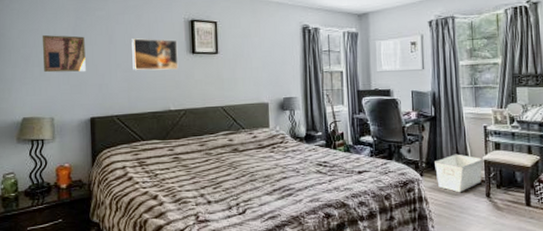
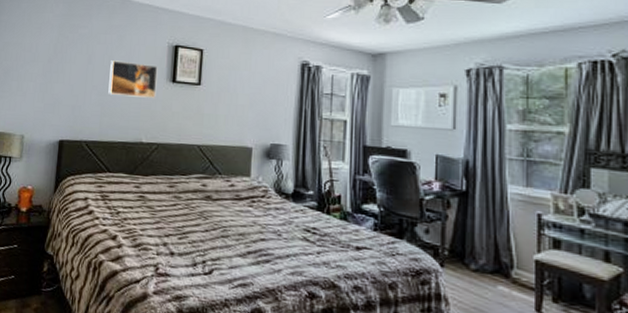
wall art: present [42,34,86,73] -> none [21,48,65,90]
storage bin: present [435,154,483,193] -> none [462,245,533,299]

